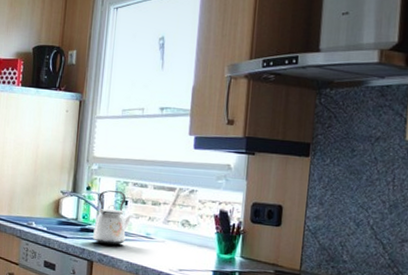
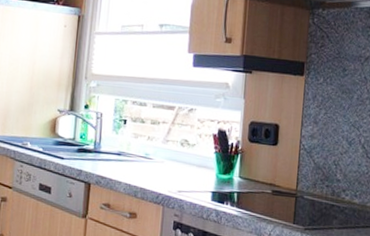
kettle: present [93,189,134,245] -> none [90,108,132,166]

